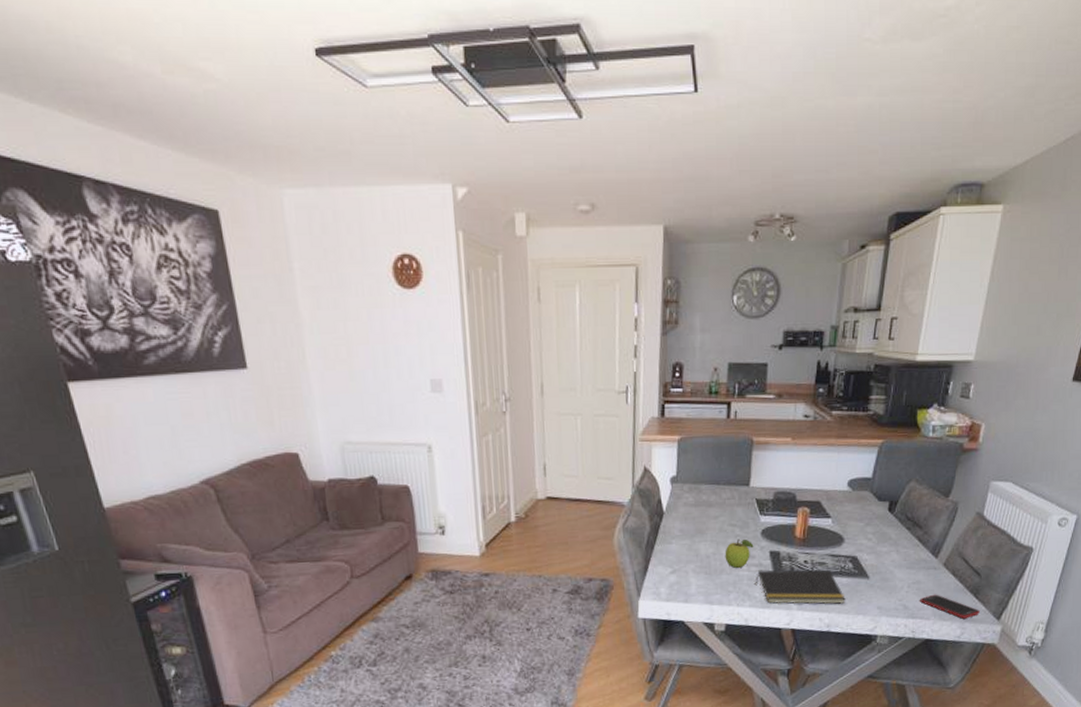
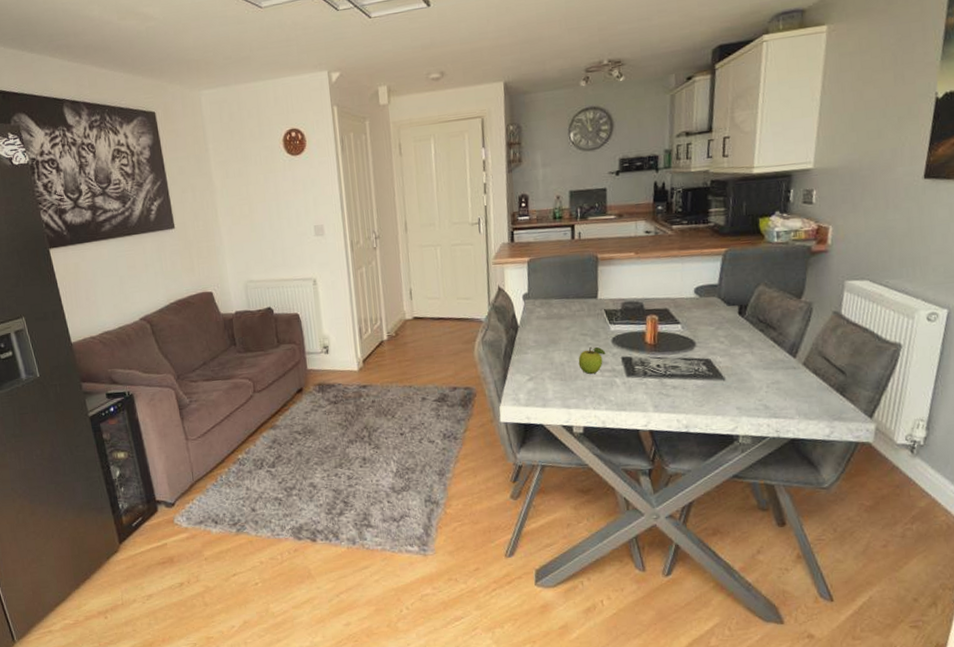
notepad: present [755,569,846,605] -> none [609,372,703,407]
cell phone: present [920,594,980,619] -> none [781,393,849,418]

